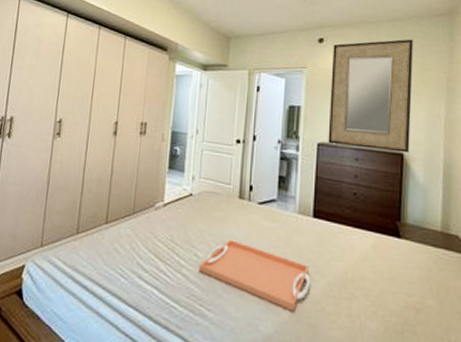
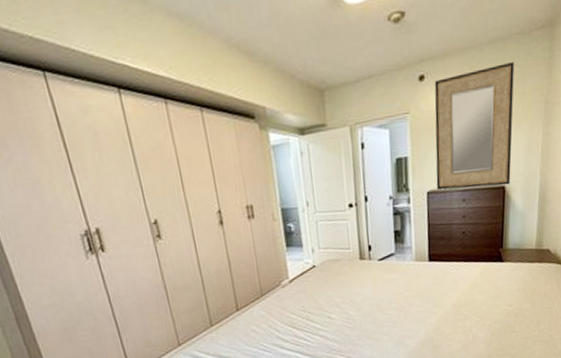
serving tray: present [199,239,310,311] -> none [333,297,431,341]

